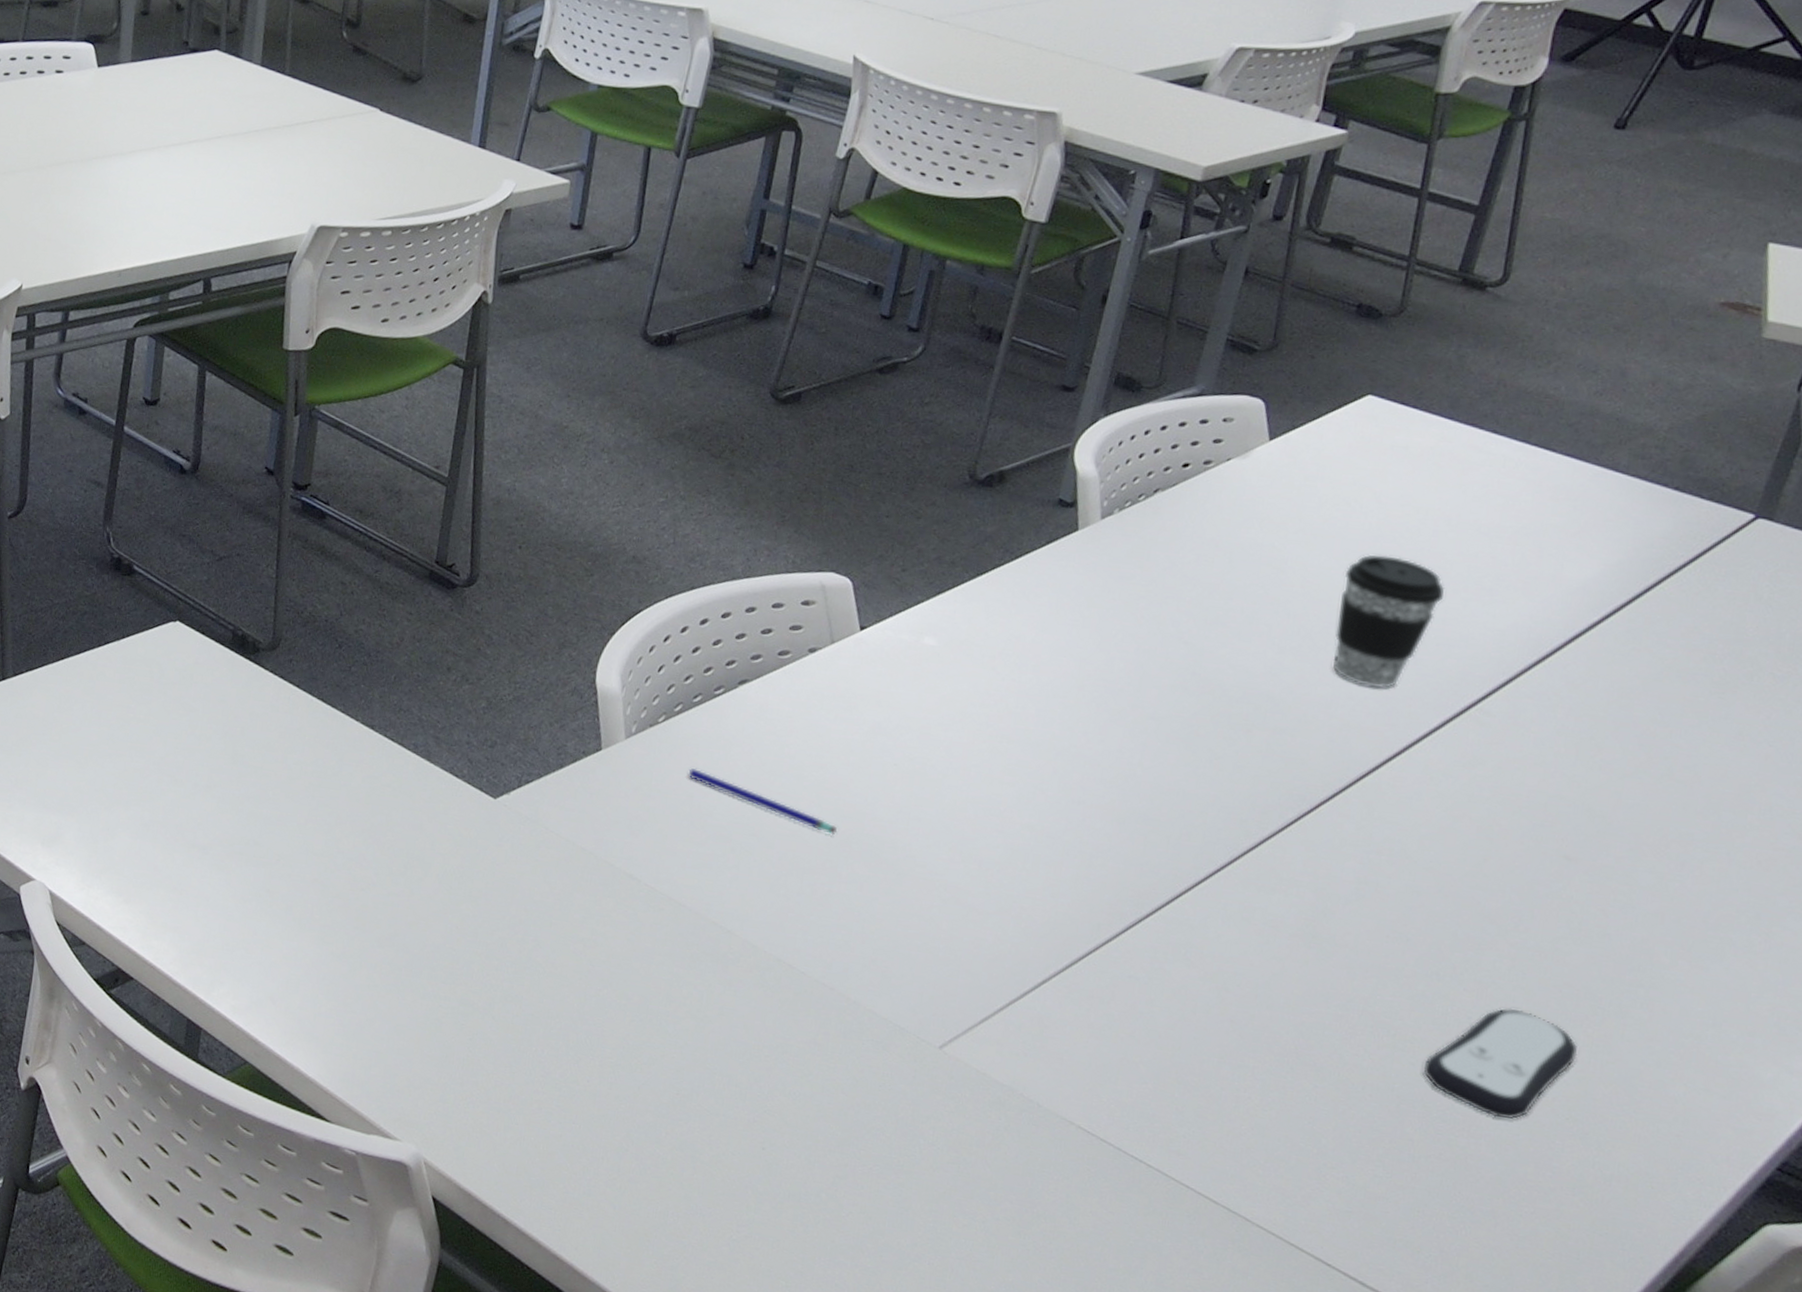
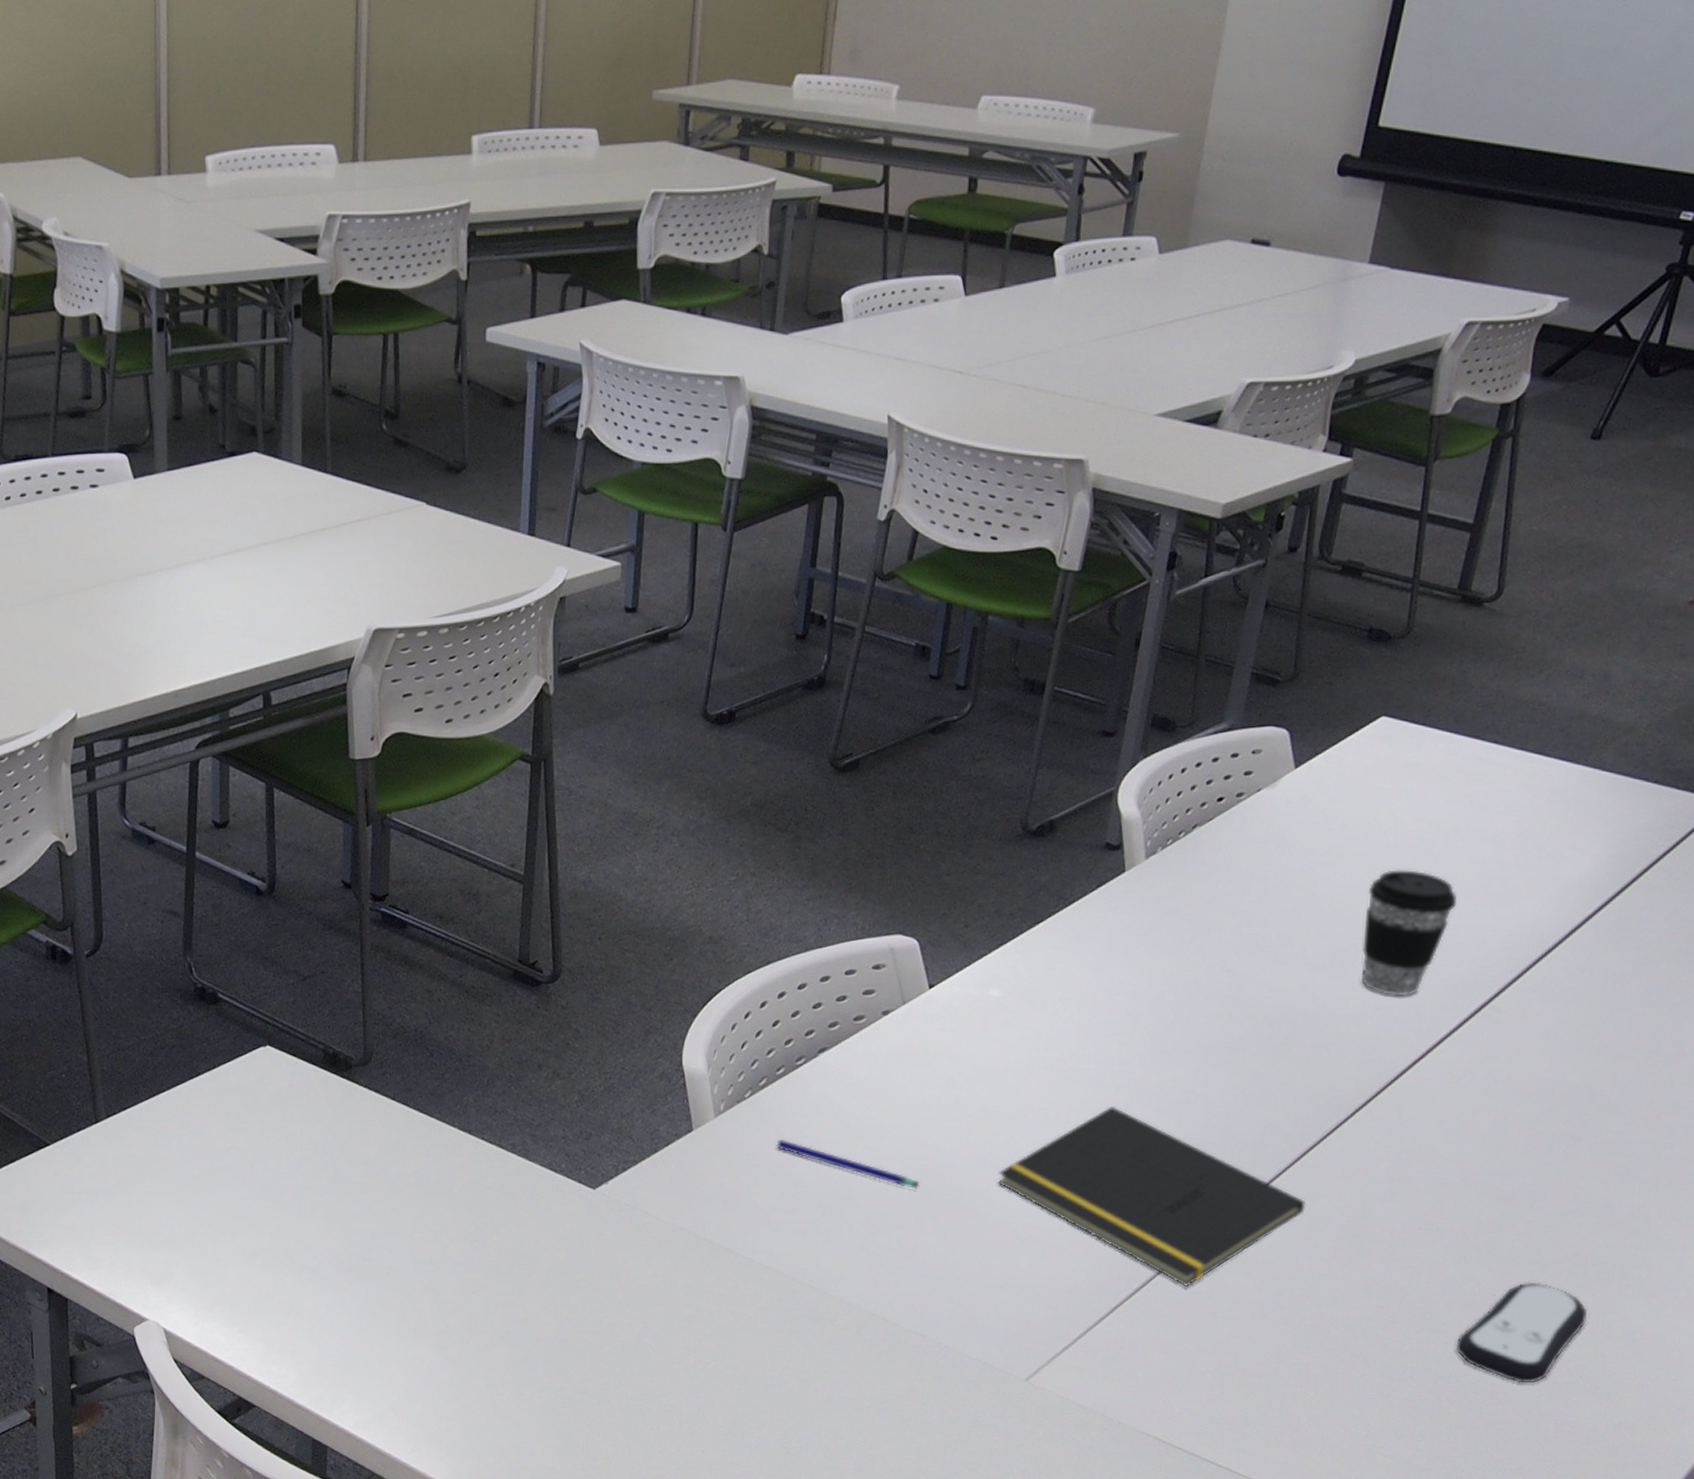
notepad: none [922,770,1260,970] -> present [998,1105,1306,1287]

